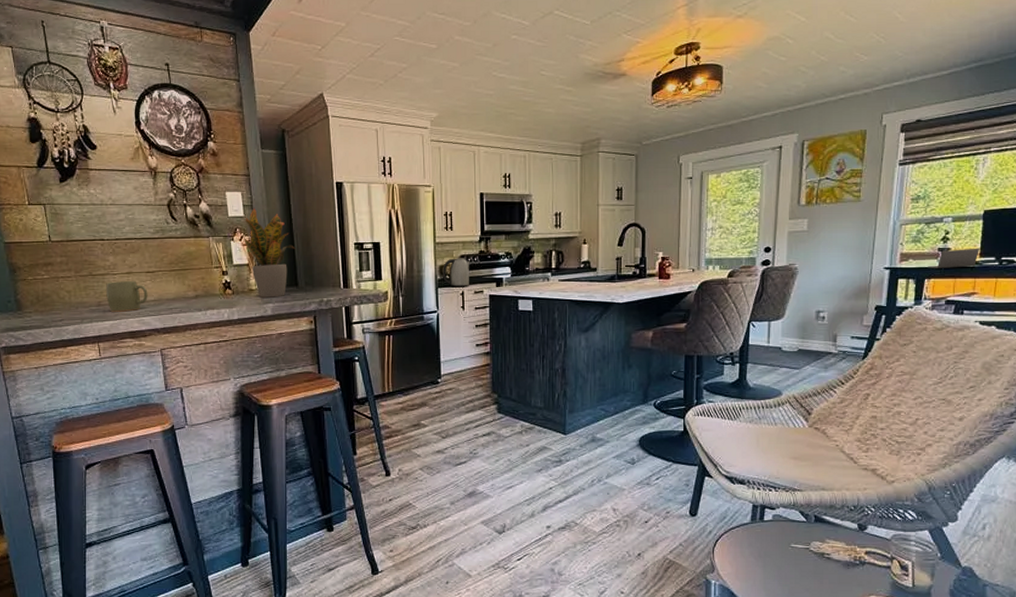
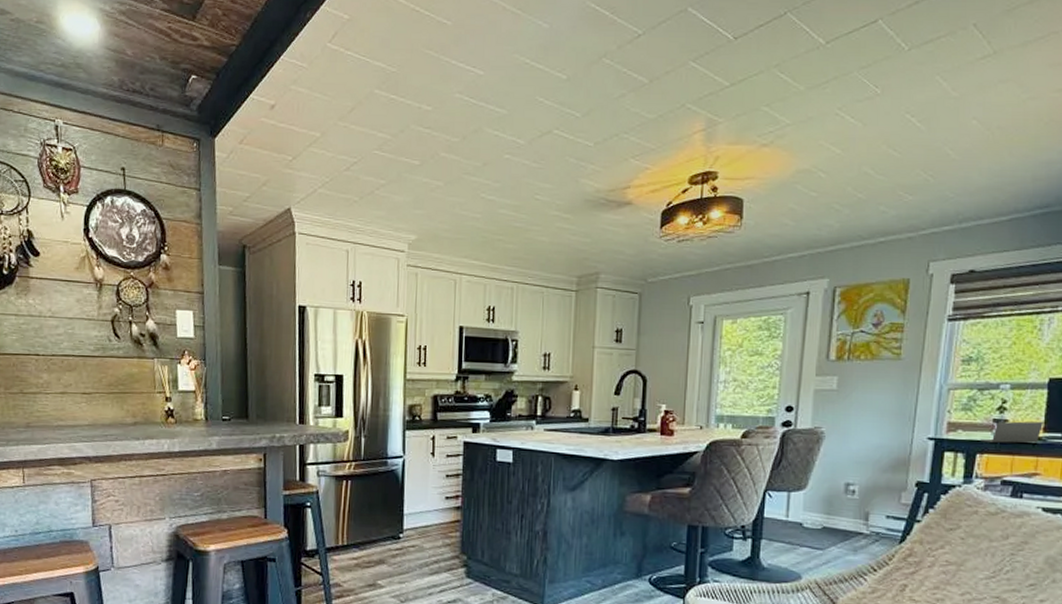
mug: present [106,280,148,313] -> none [36,401,82,437]
potted plant: present [244,207,296,299] -> none [192,328,249,431]
kettle: present [443,258,470,289] -> none [412,397,444,433]

